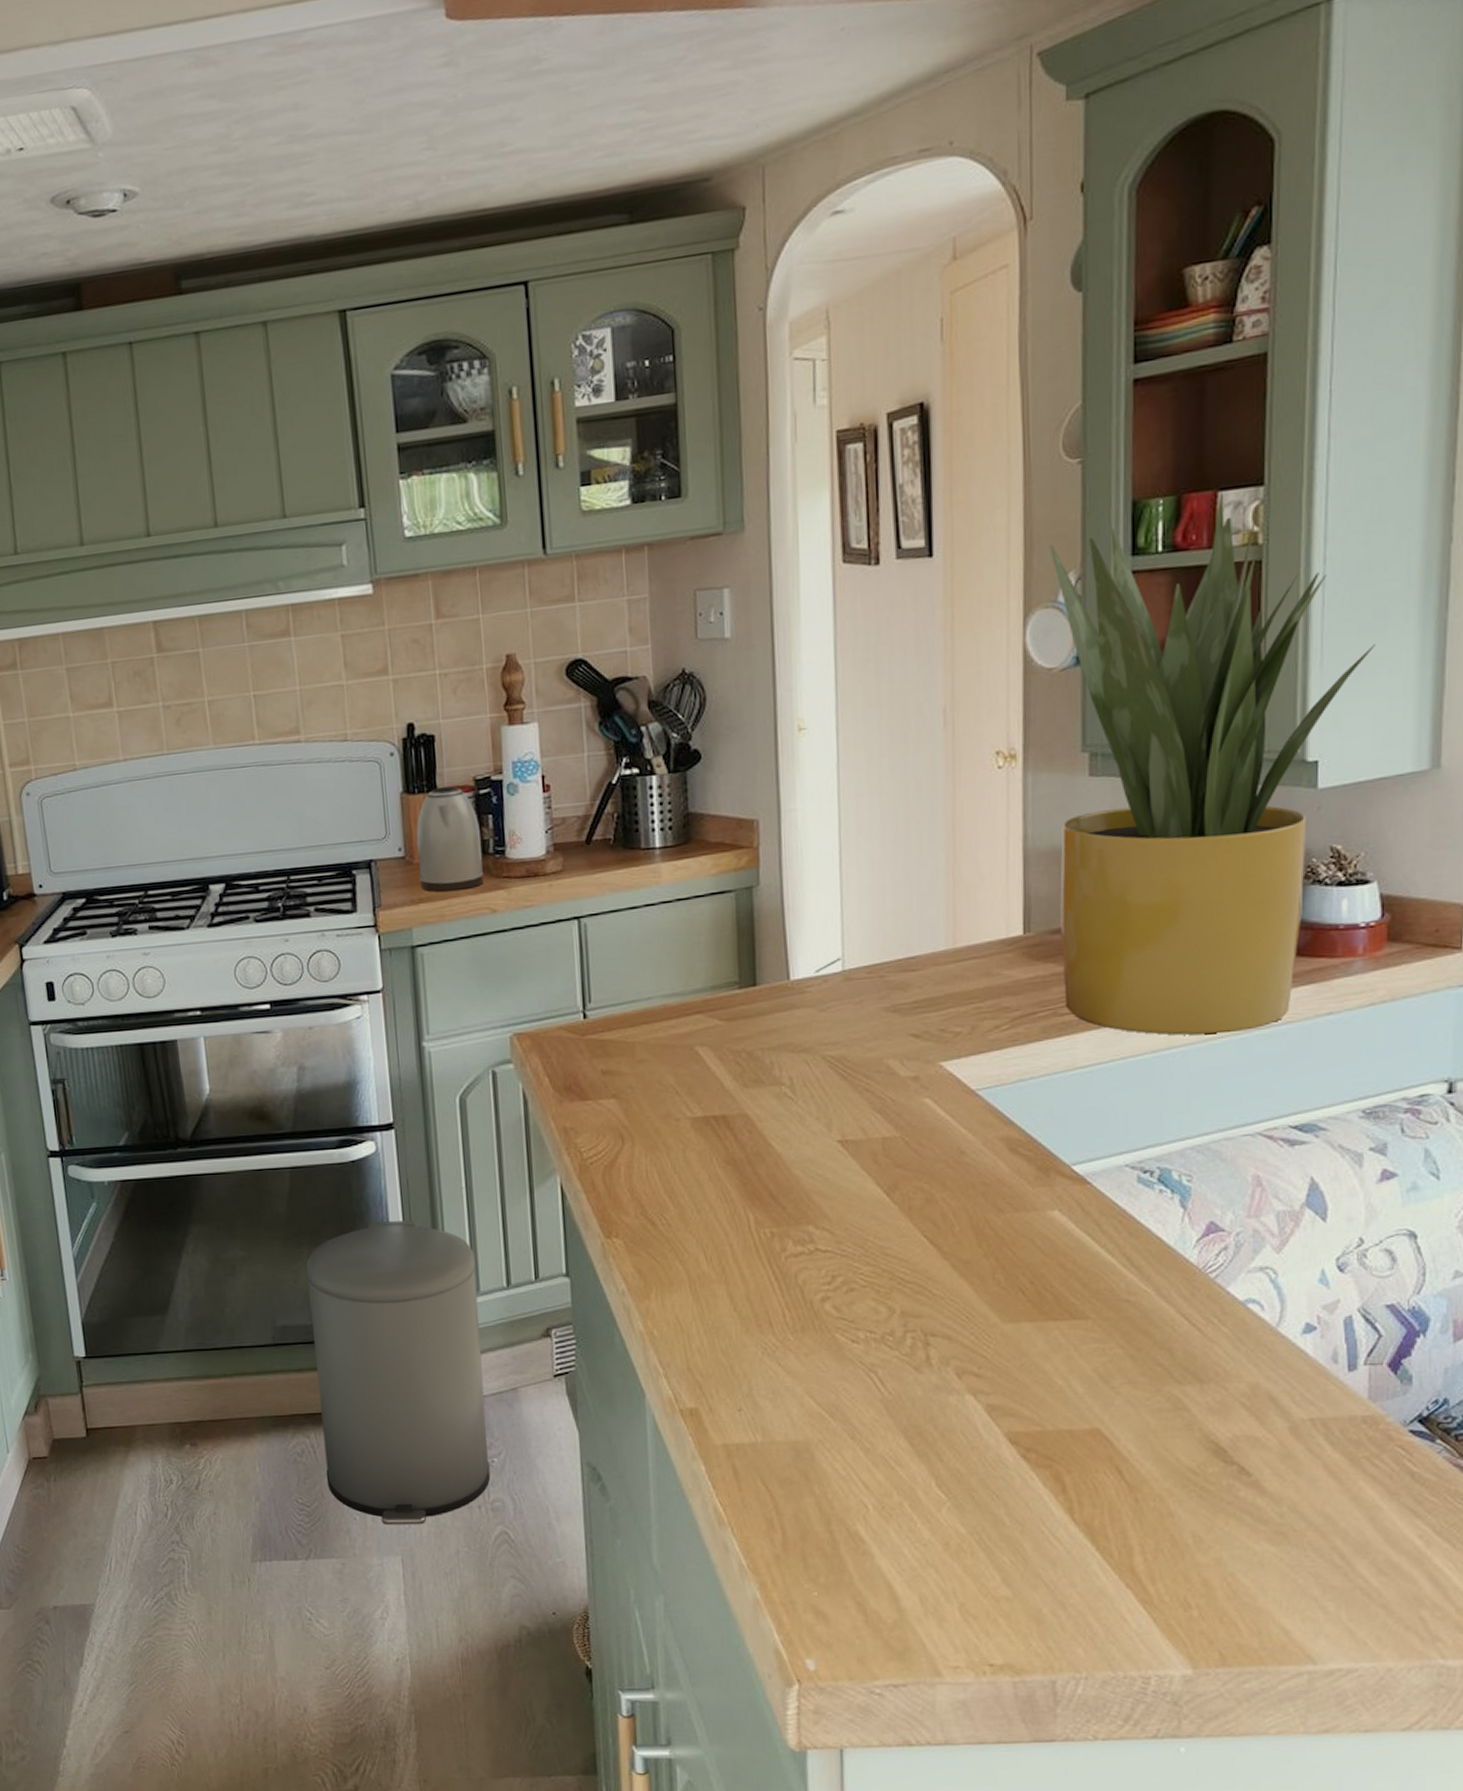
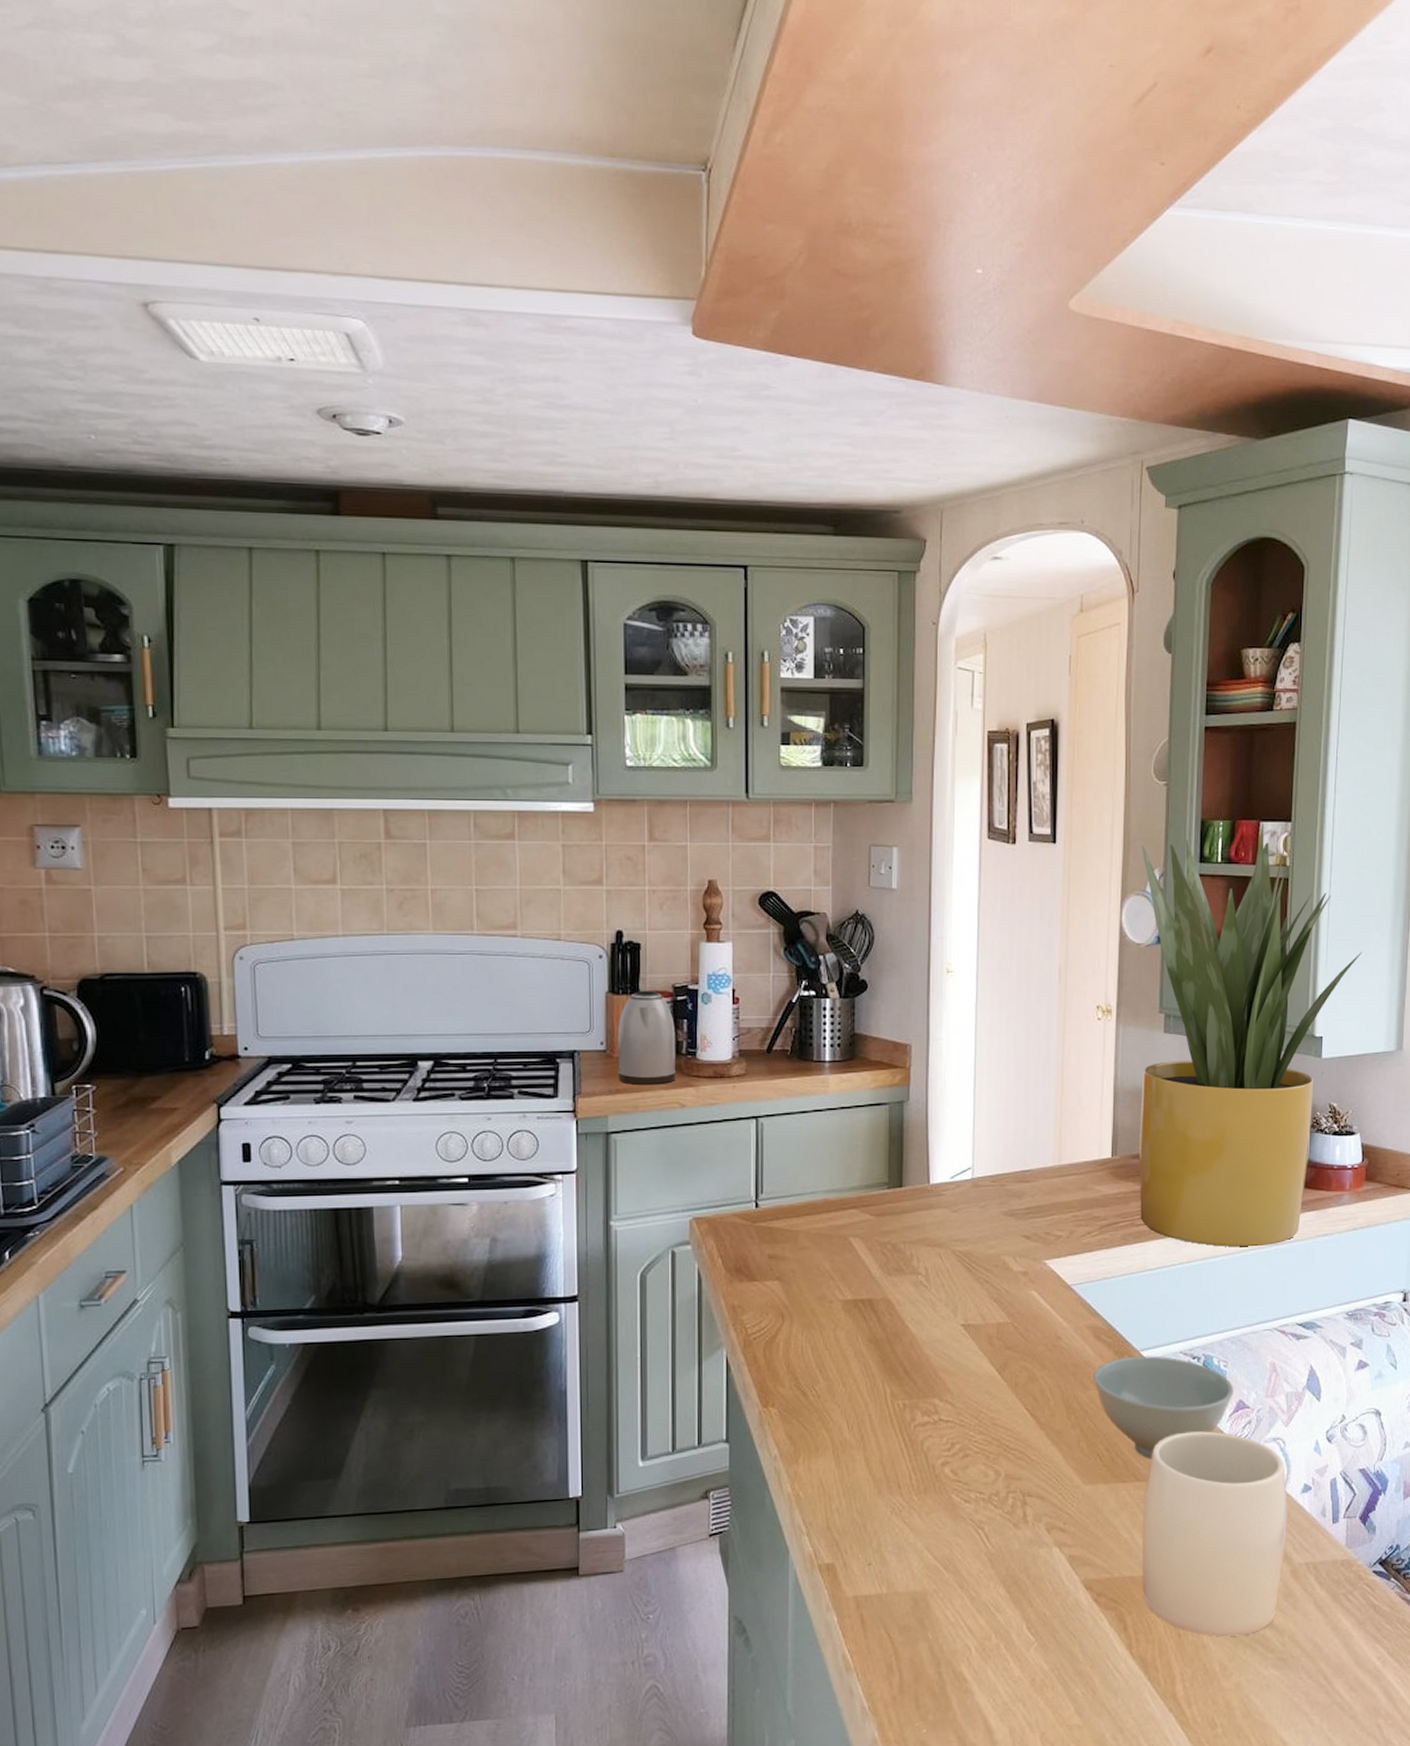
pedal bin: present [306,1220,491,1526] -> none [483,1388,645,1684]
bowl: none [1010,1171,1202,1293] -> present [1093,1356,1234,1459]
mug: none [1081,1259,1283,1504] -> present [1141,1431,1287,1637]

